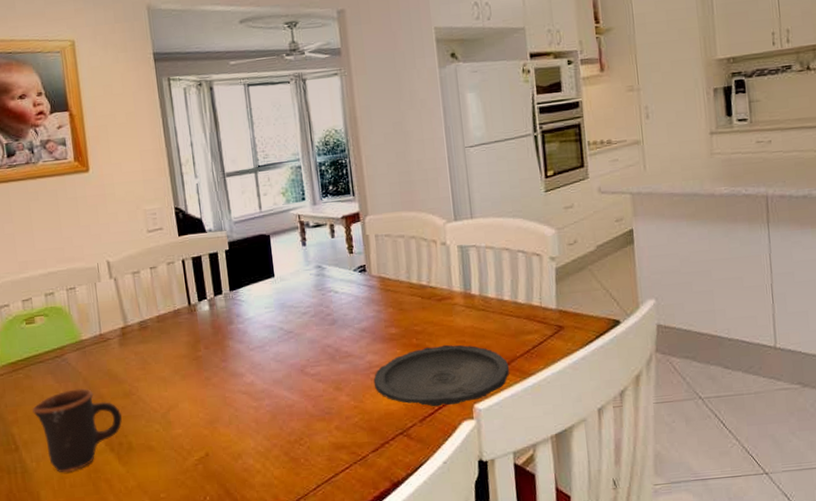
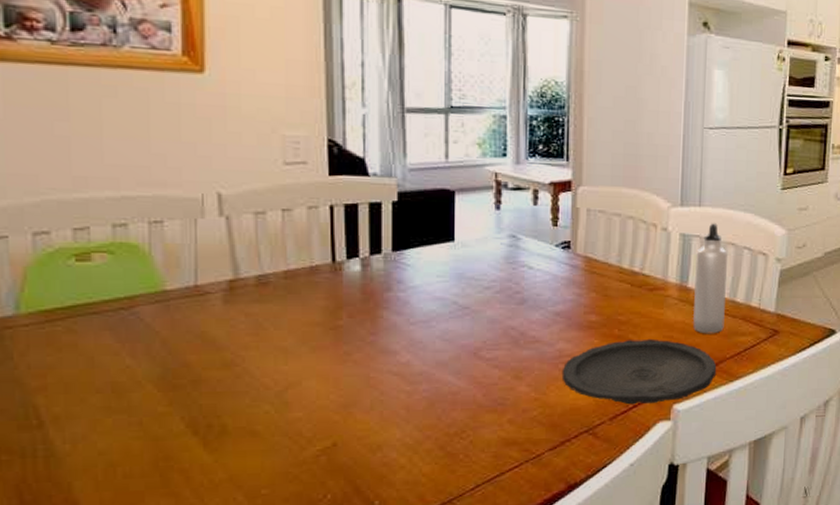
mug: present [31,388,122,473] -> none [71,353,215,460]
water bottle: none [475,232,511,336] -> present [693,223,727,334]

